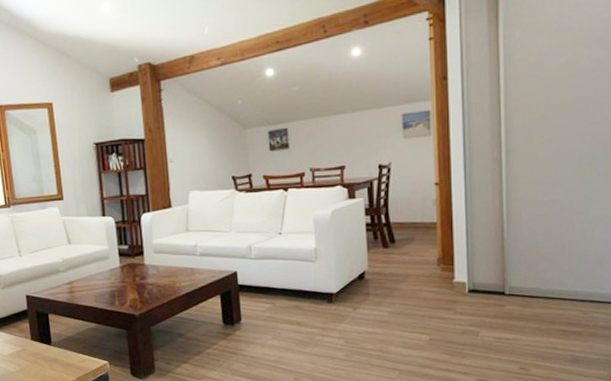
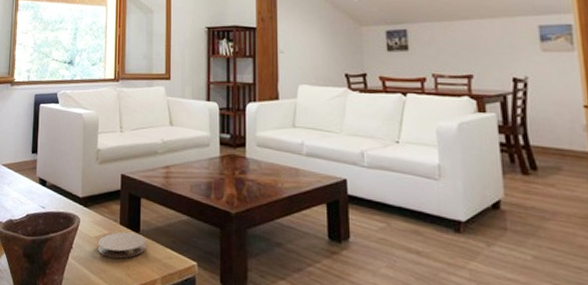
coaster: none [12,345,60,370] -> present [98,231,146,259]

